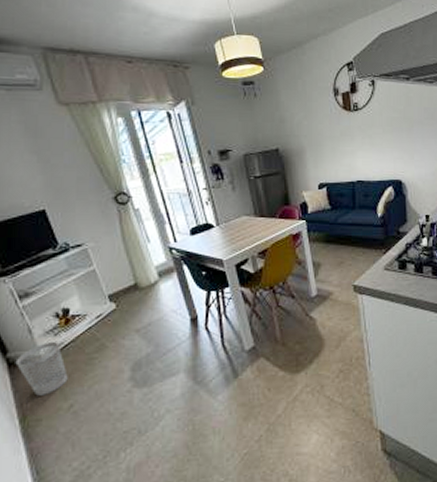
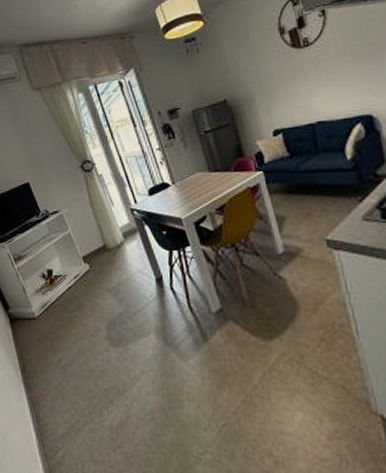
wastebasket: present [15,342,68,396] -> none [15,300,55,349]

